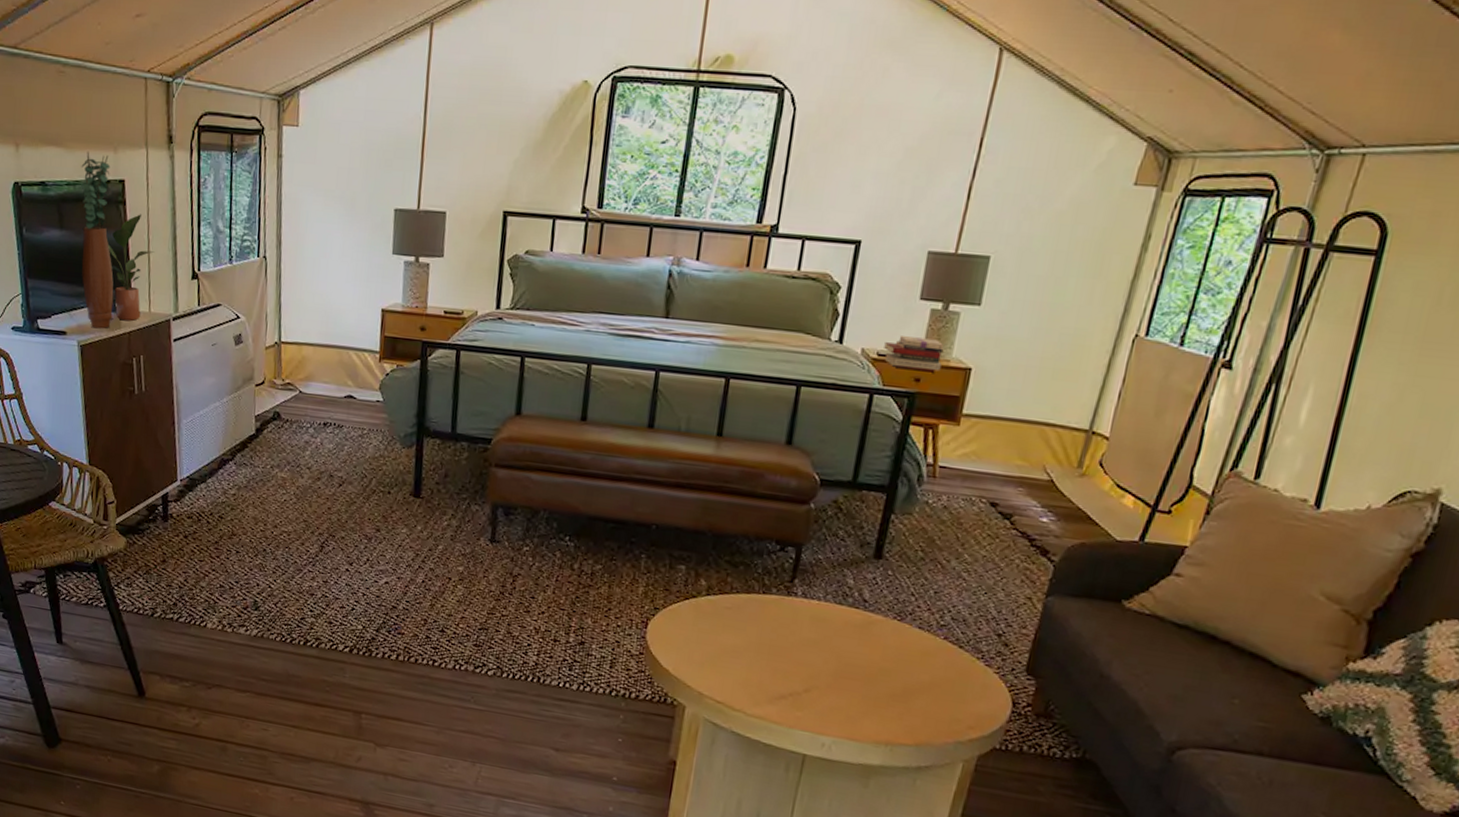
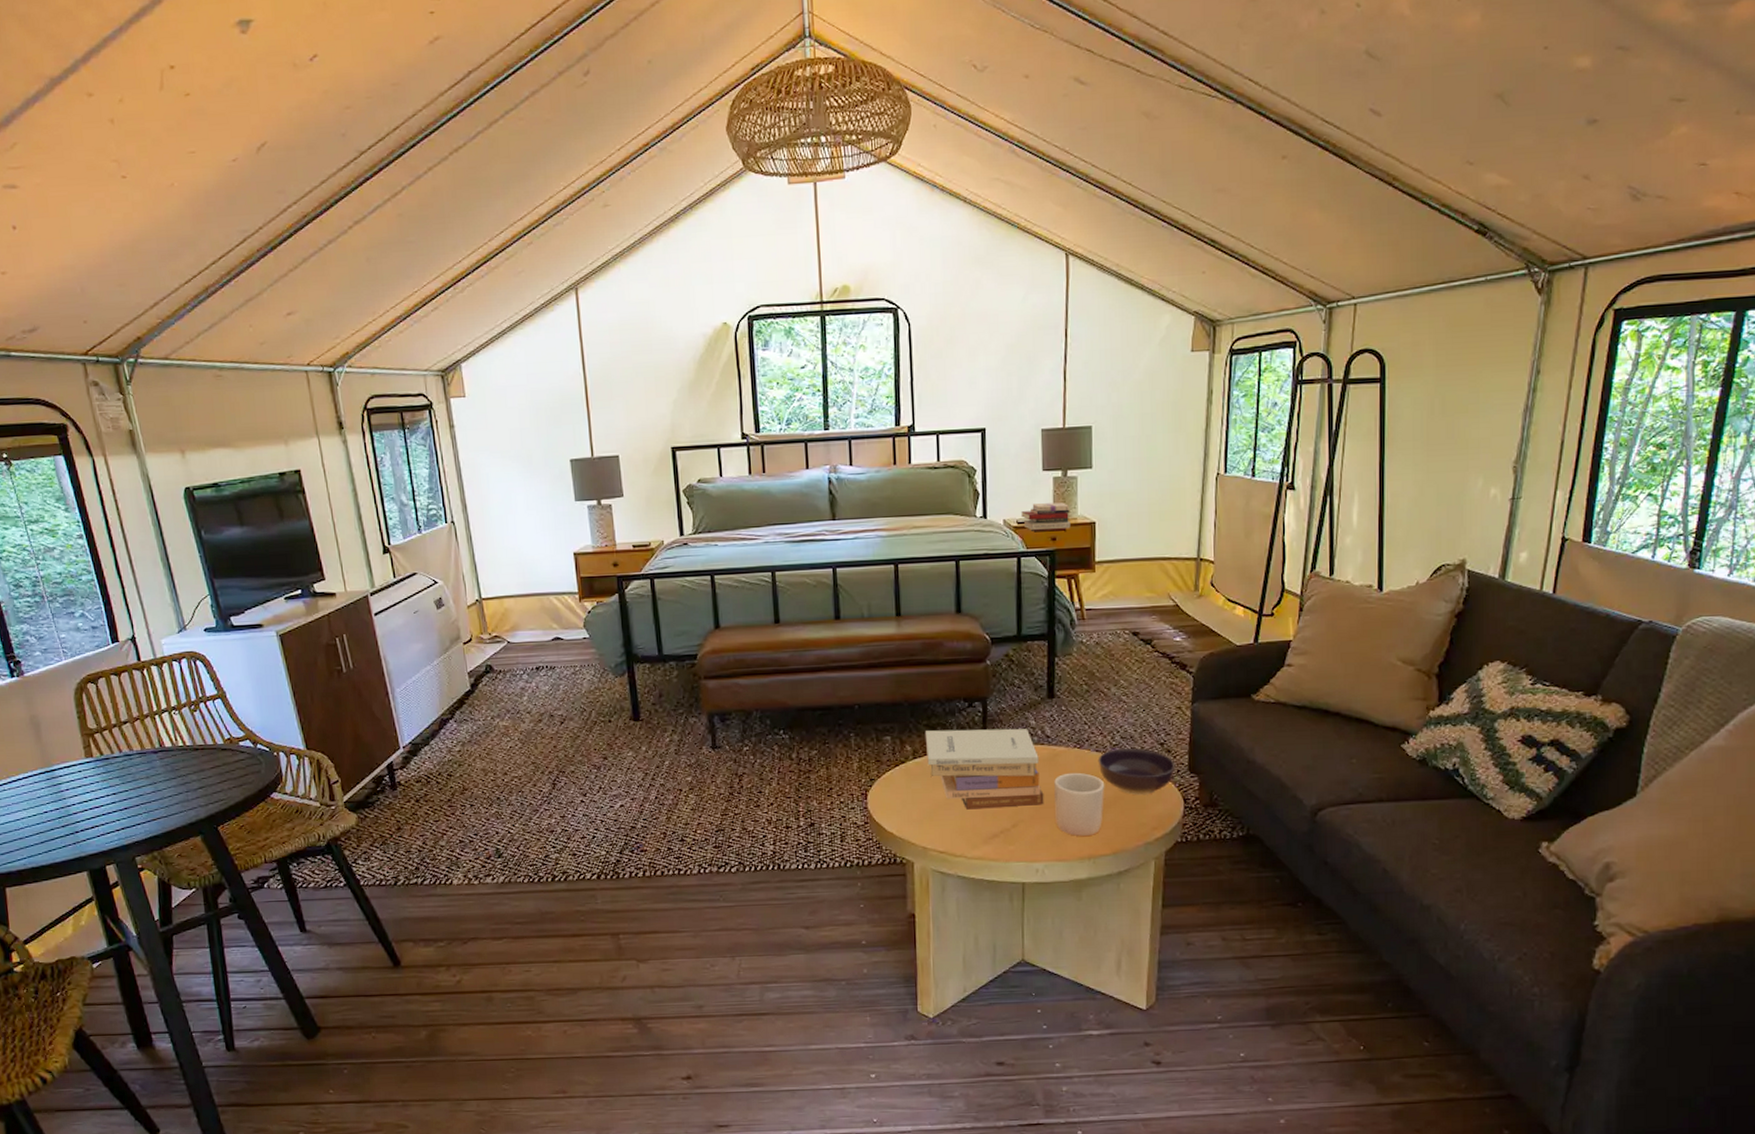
vase: present [81,151,114,329] -> none [253,447,308,616]
potted plant: present [107,214,155,321] -> none [292,500,342,604]
books: none [721,567,850,675] -> present [924,728,1044,810]
mug: none [855,645,922,720] -> present [1053,772,1105,837]
bowl: none [918,629,1011,689] -> present [1098,747,1176,796]

